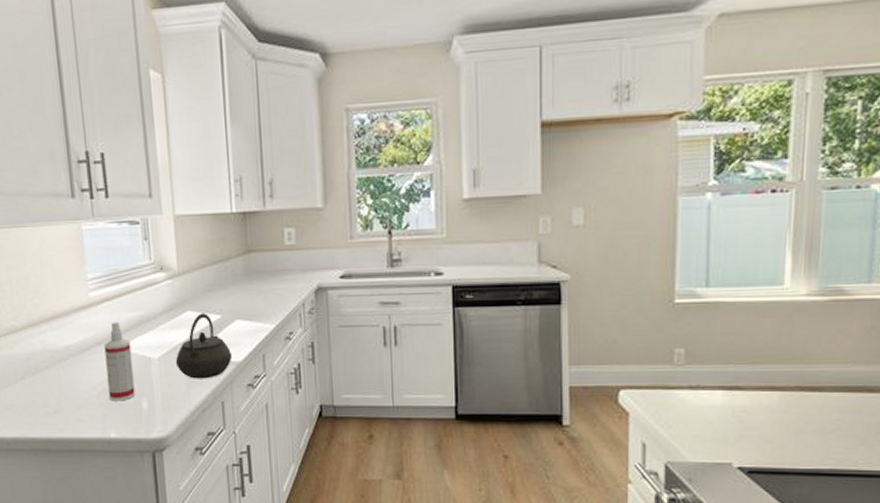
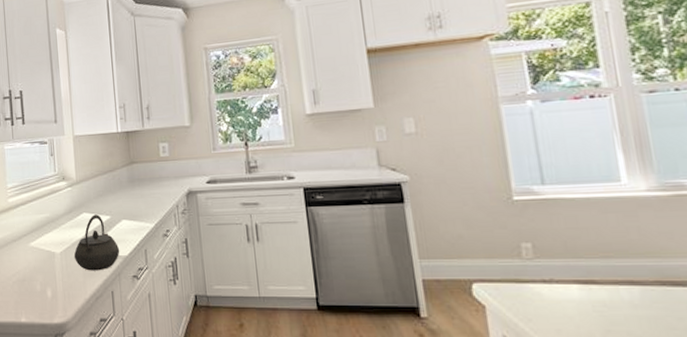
spray bottle: present [104,321,136,401] -> none [18,222,42,290]

